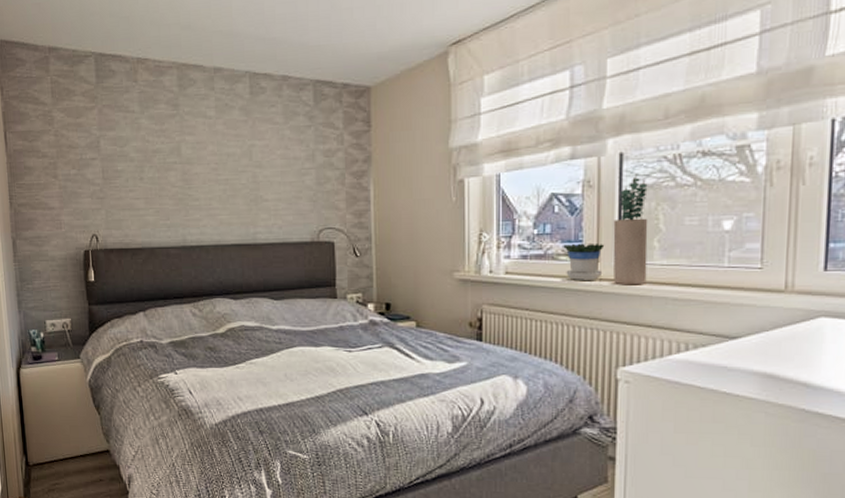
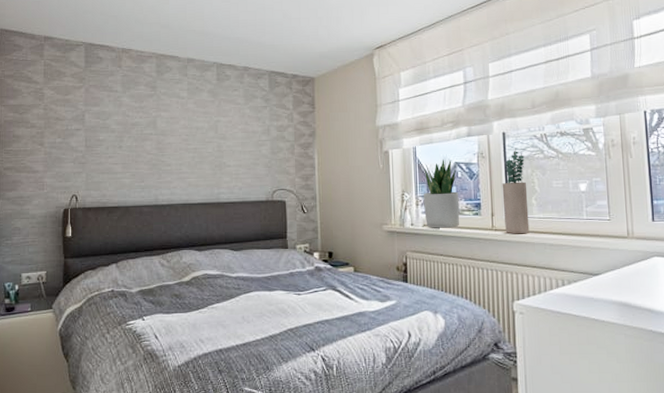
planter: none [507,189,554,277] -> present [424,159,460,228]
flowerpot: present [563,242,605,280] -> none [466,201,497,231]

